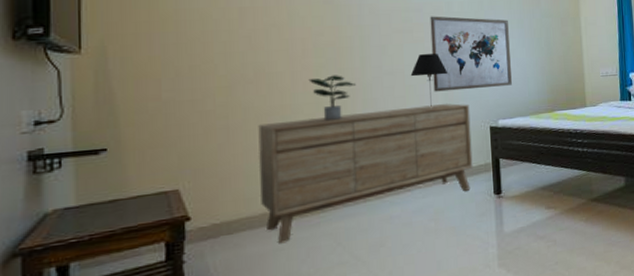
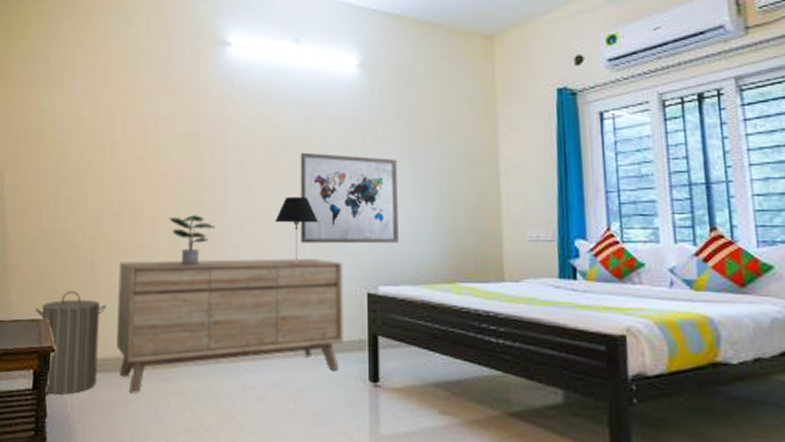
laundry hamper: none [161,157,247,262] -> present [35,290,107,395]

